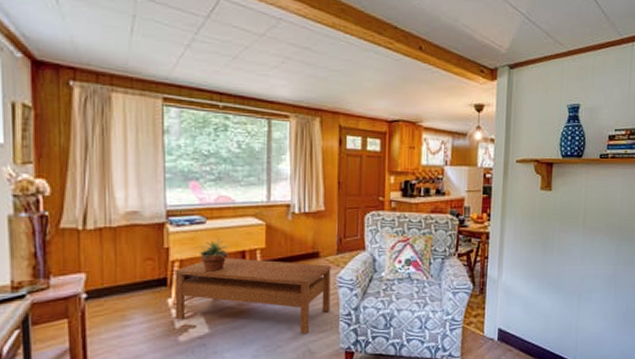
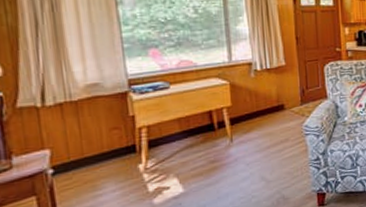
coffee table: present [175,257,331,334] -> none [143,115,299,184]
potted plant: present [198,238,231,272] -> none [165,101,198,135]

